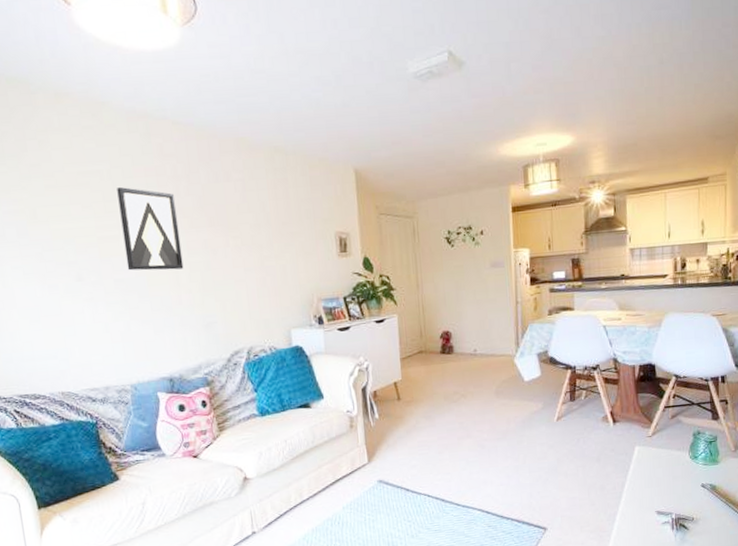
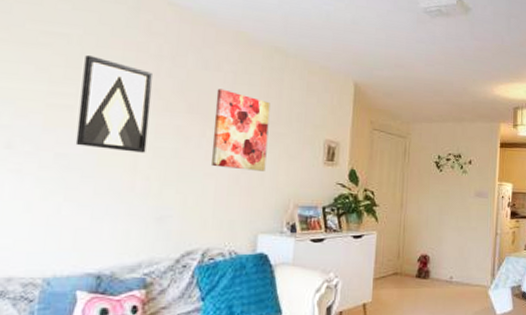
wall art: none [230,198,287,273] -> present [211,89,270,171]

